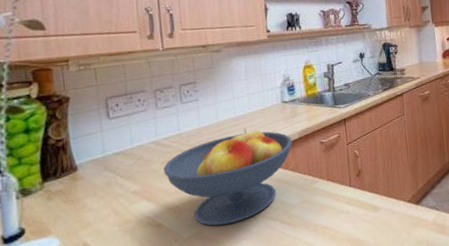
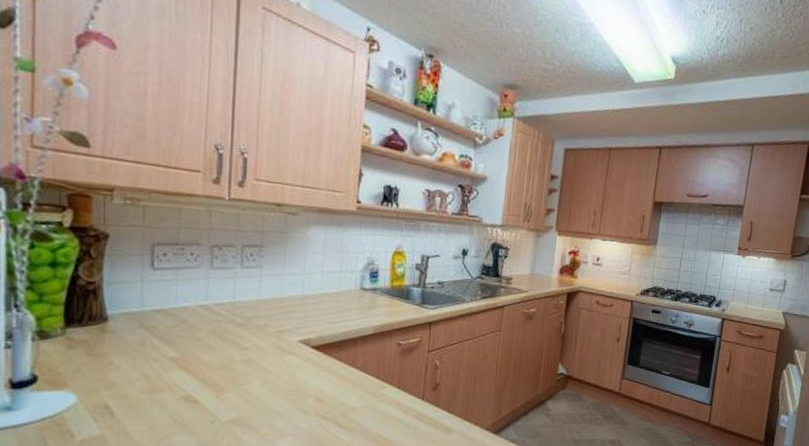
fruit bowl: present [163,128,293,226] -> none [209,310,366,416]

